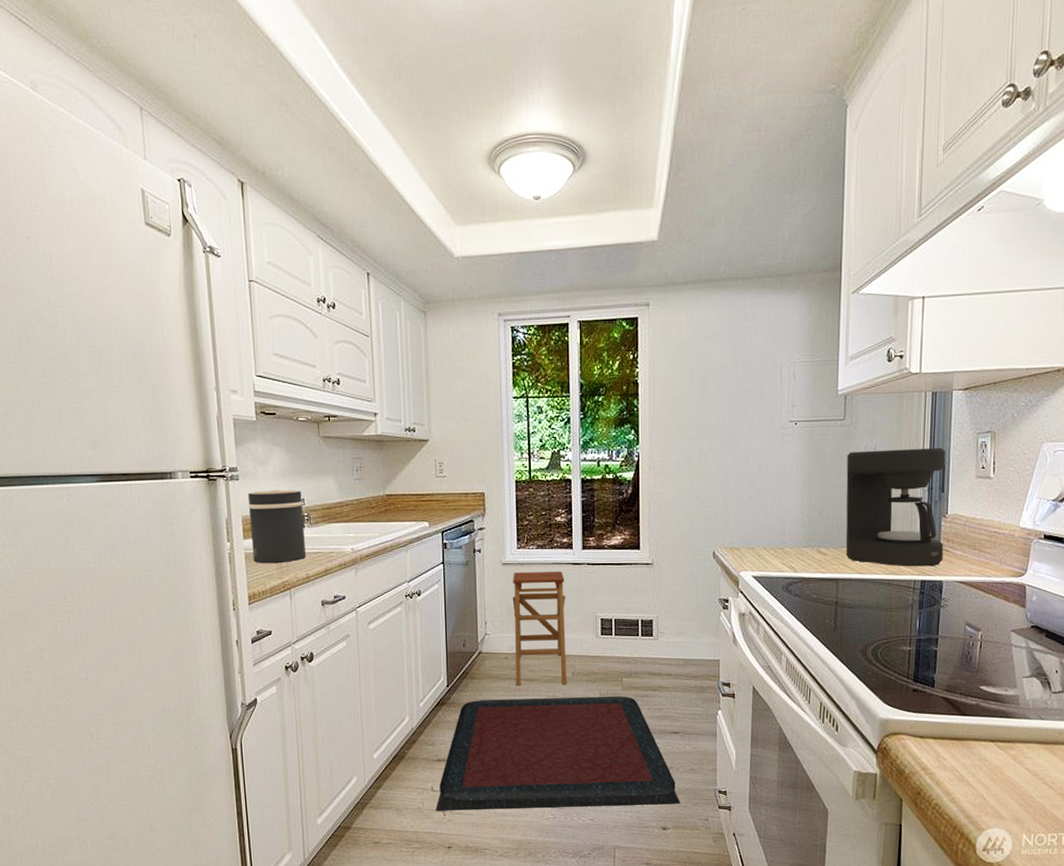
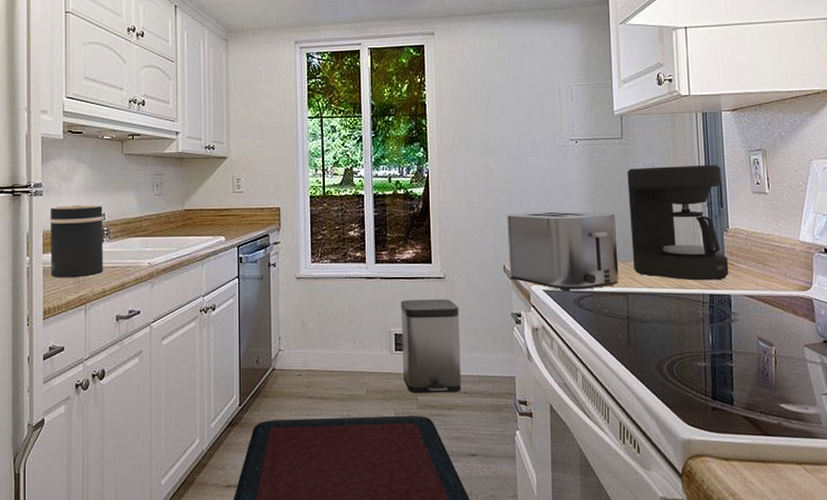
step ladder: present [512,572,567,686] -> none [306,286,361,405]
pedal bin: none [607,585,666,676] -> present [400,299,462,394]
toaster: none [718,496,831,577] -> present [506,211,619,291]

